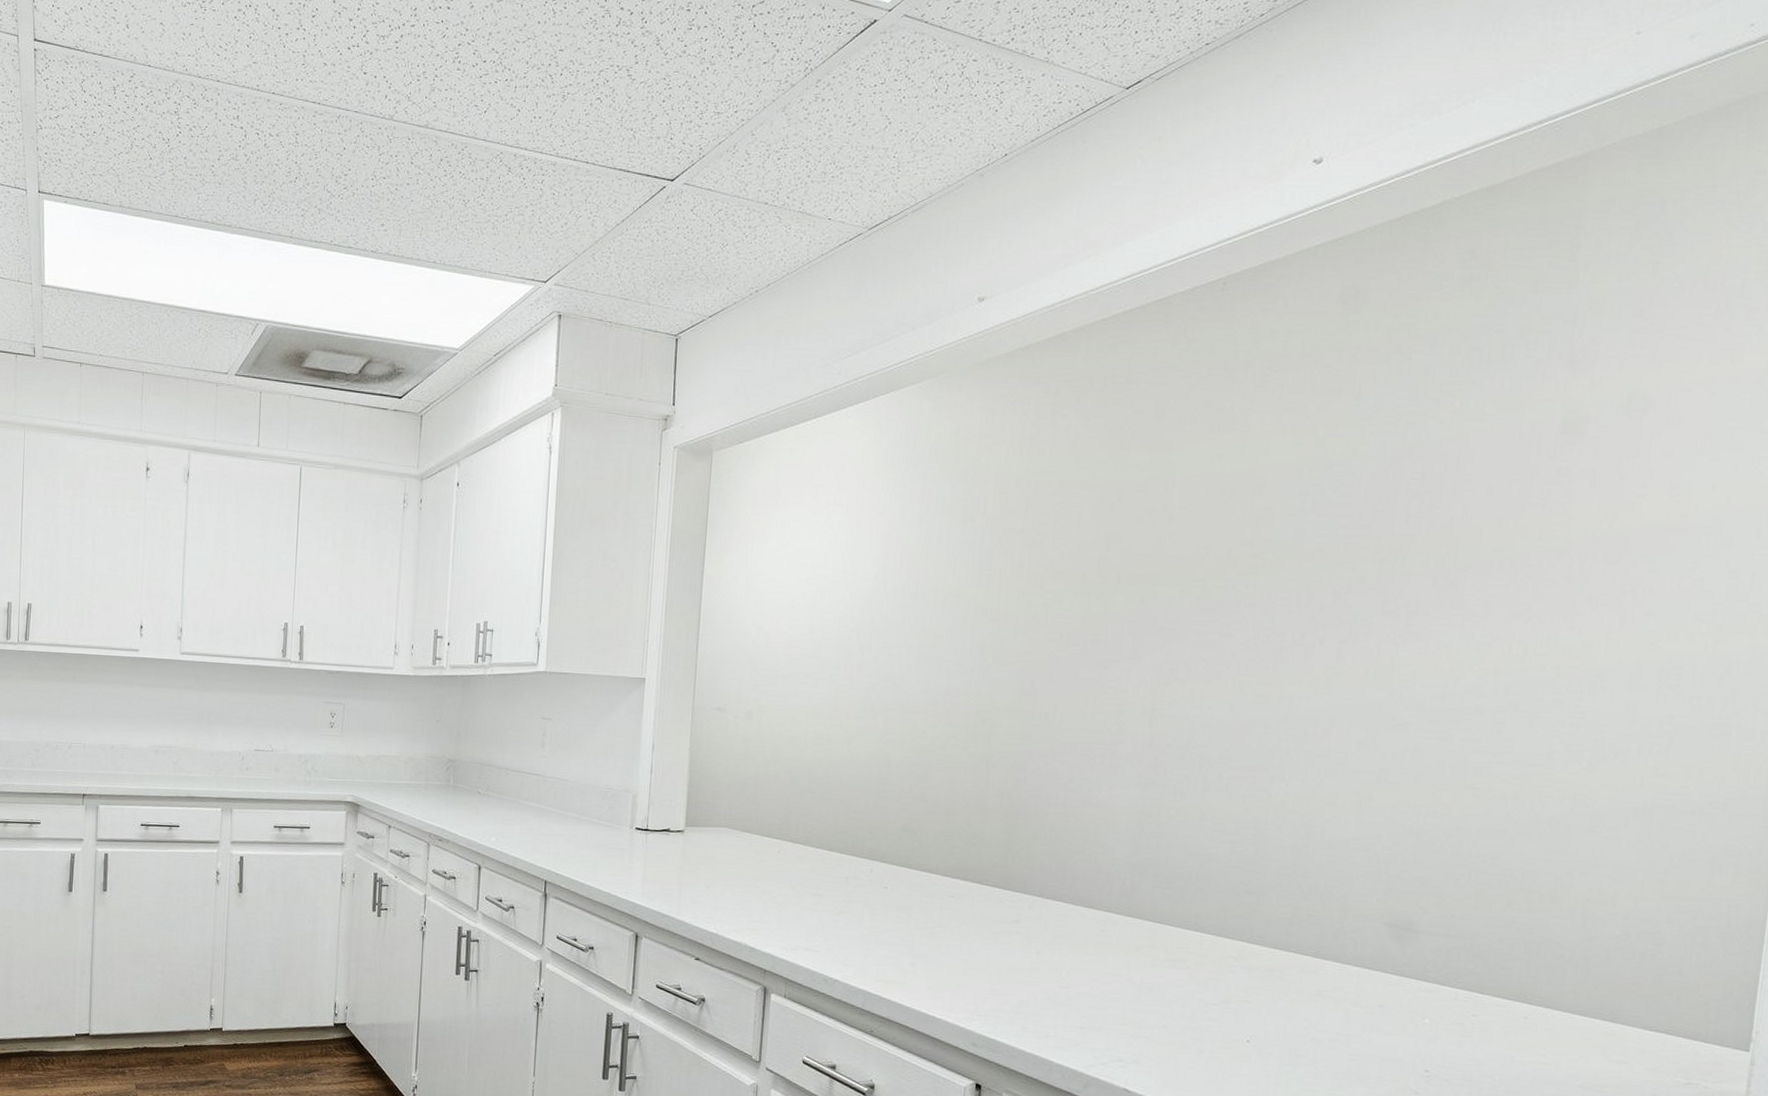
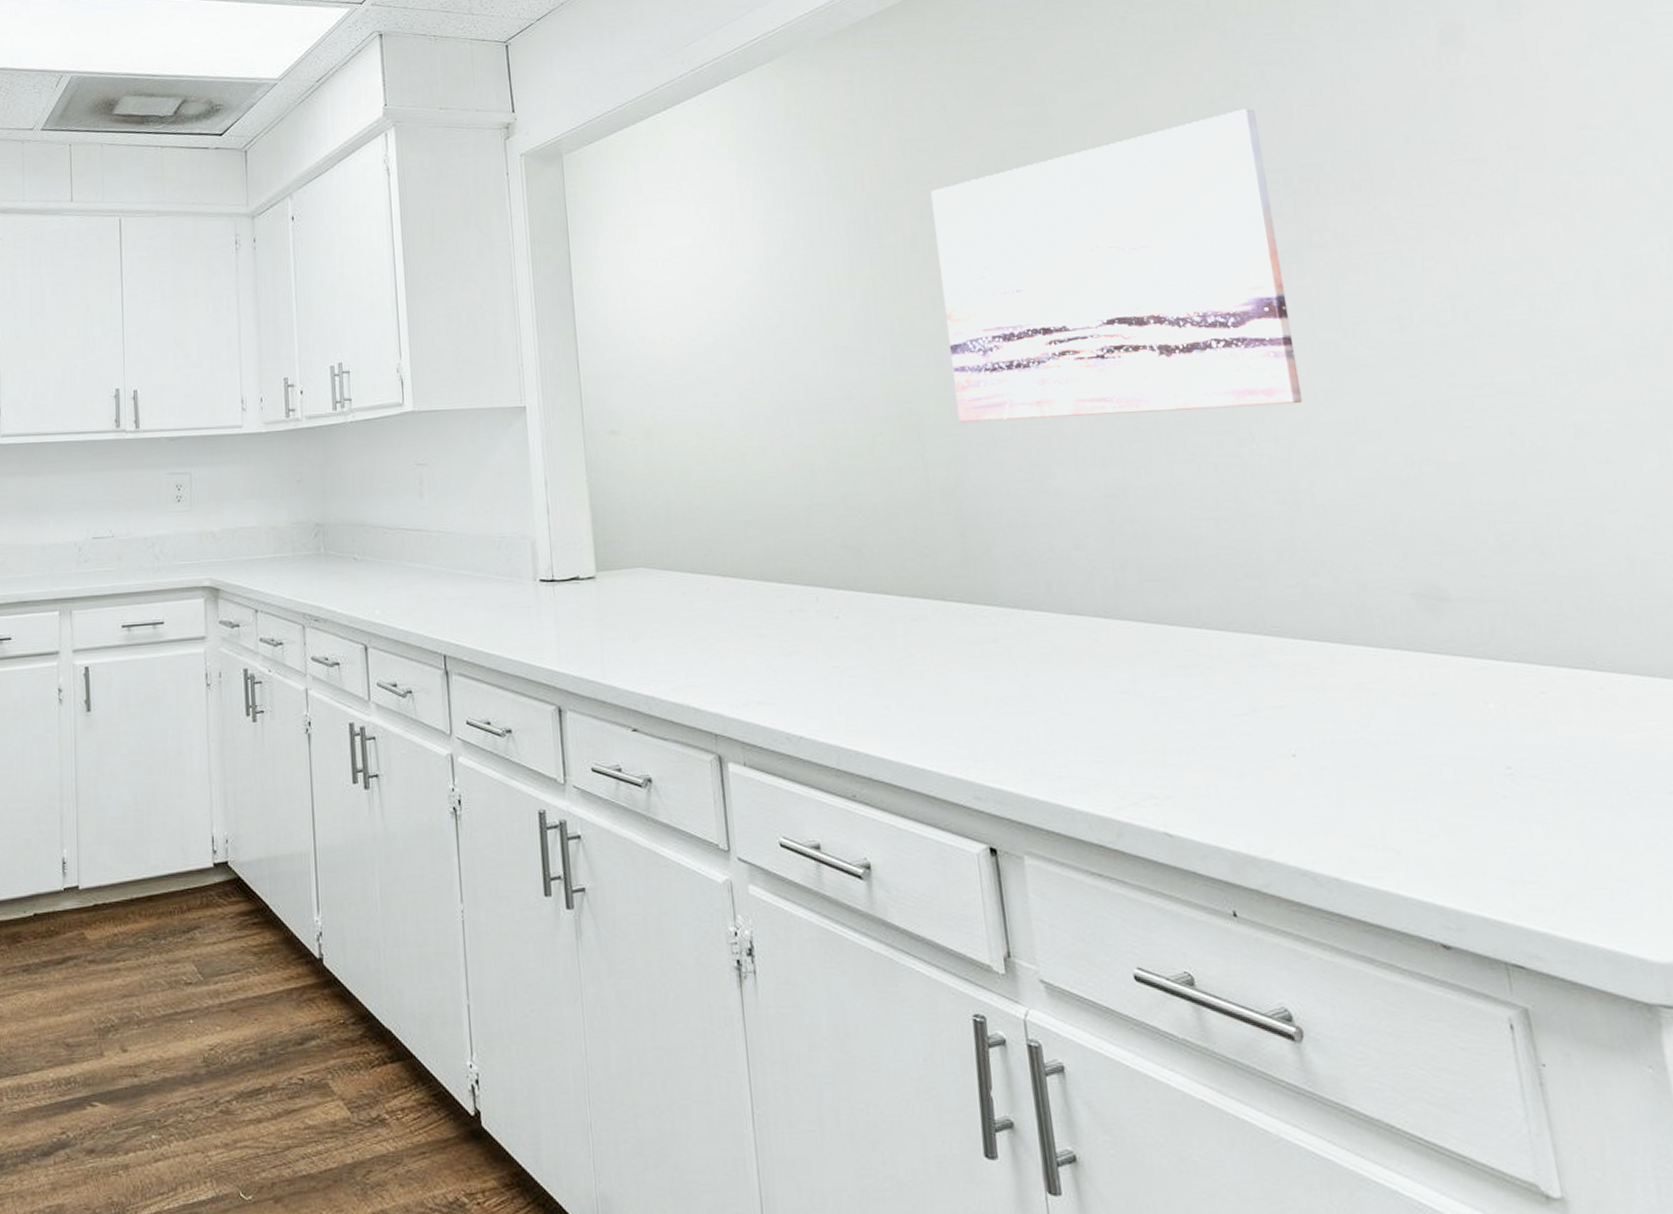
wall art: none [1026,476,1366,751] -> present [930,108,1303,423]

